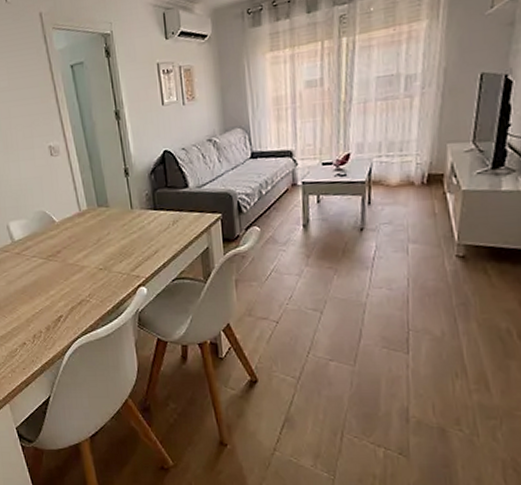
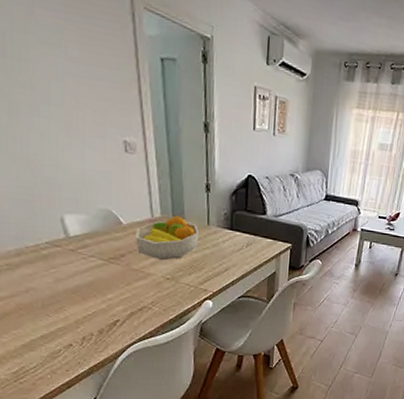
fruit bowl: none [67,205,125,251] -> present [134,215,200,260]

